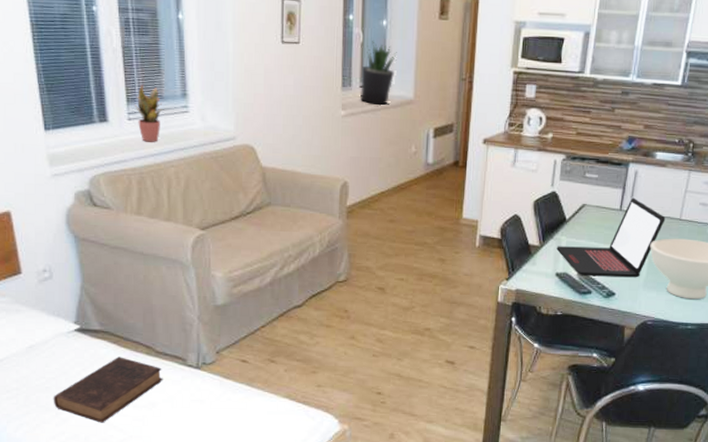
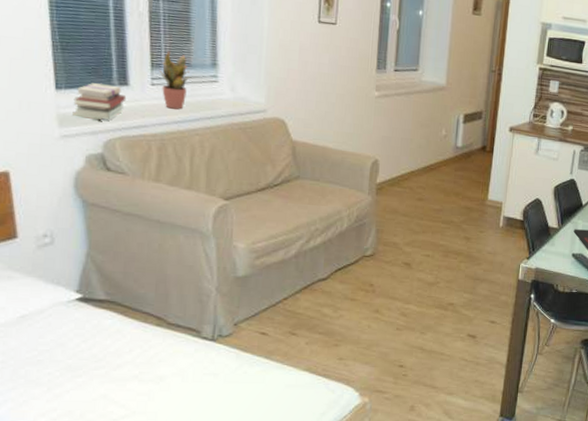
book: present [53,357,163,423] -> none [45,328,174,398]
books: none [61,122,107,157] -> present [72,83,127,120]
planter: present [360,41,397,106] -> none [394,28,432,89]

